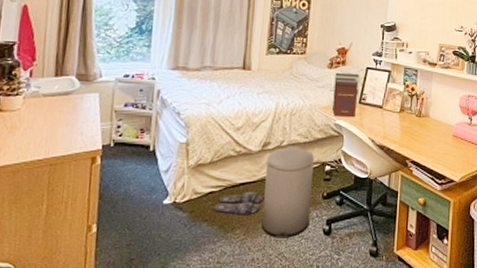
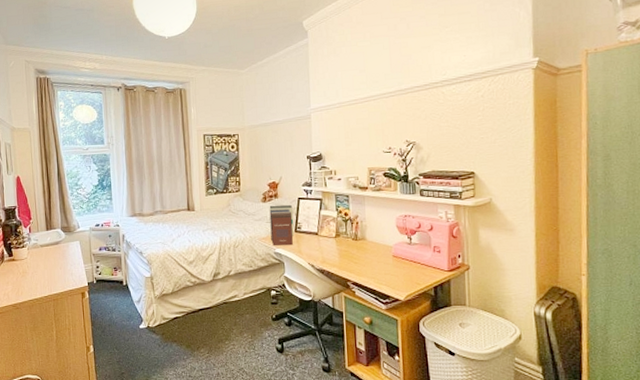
slippers: present [214,191,264,215] -> none [180,315,221,337]
pedal bin: present [261,146,315,241] -> none [219,275,263,358]

